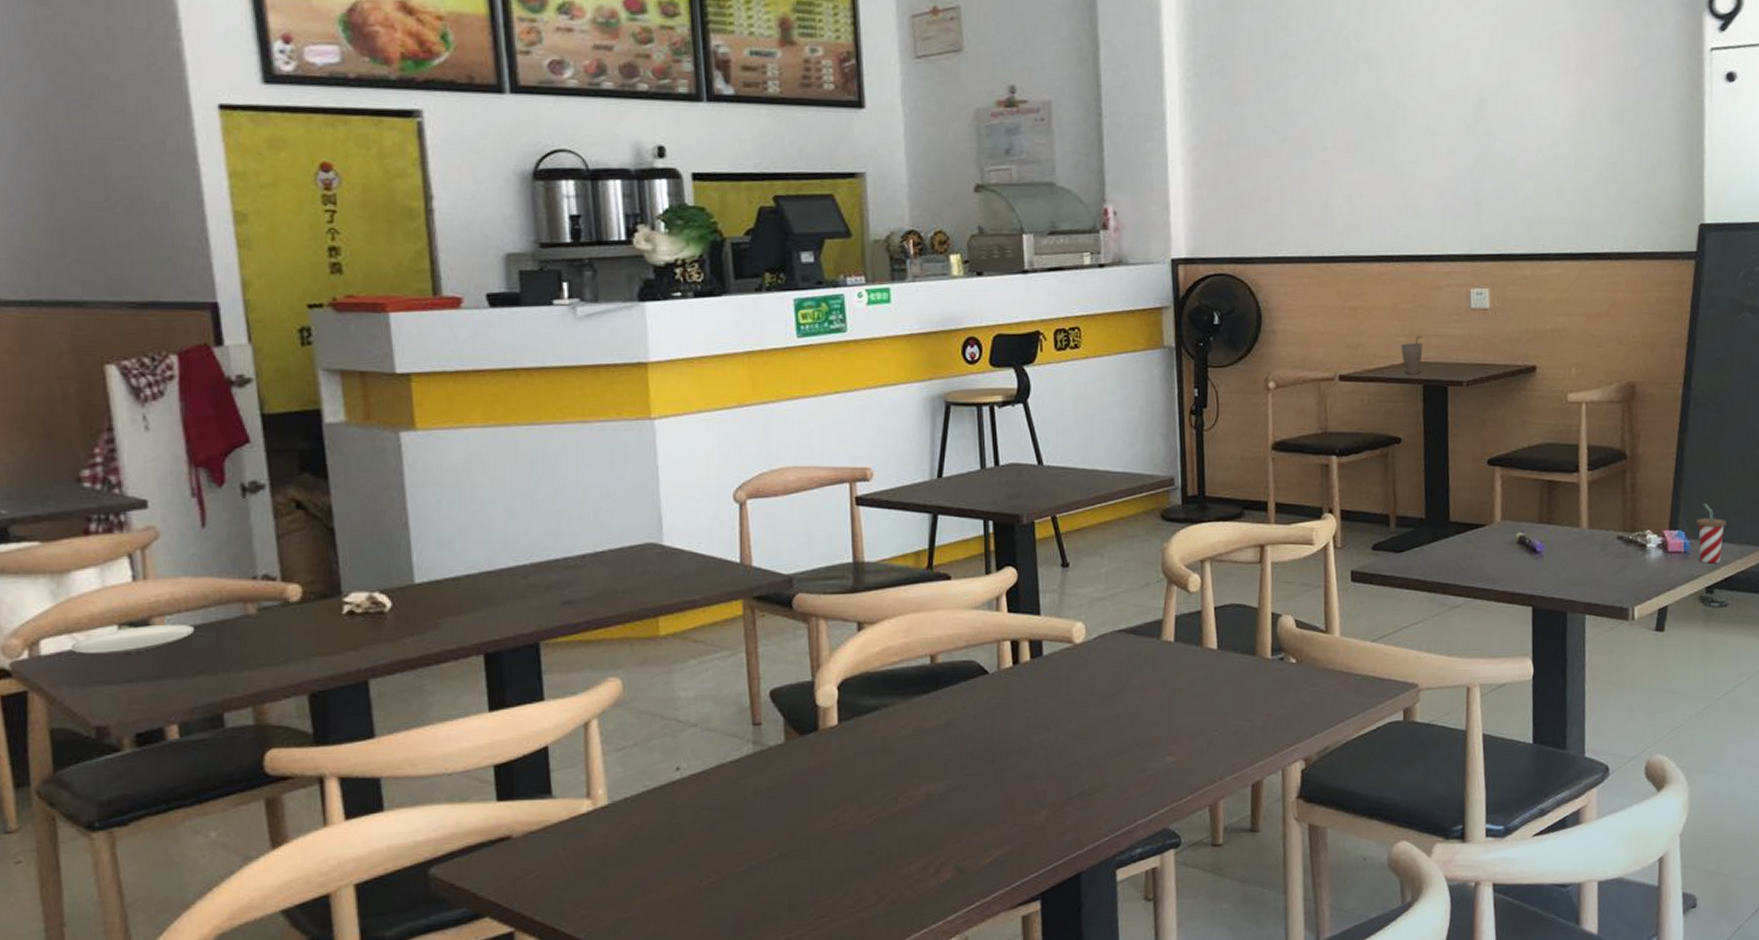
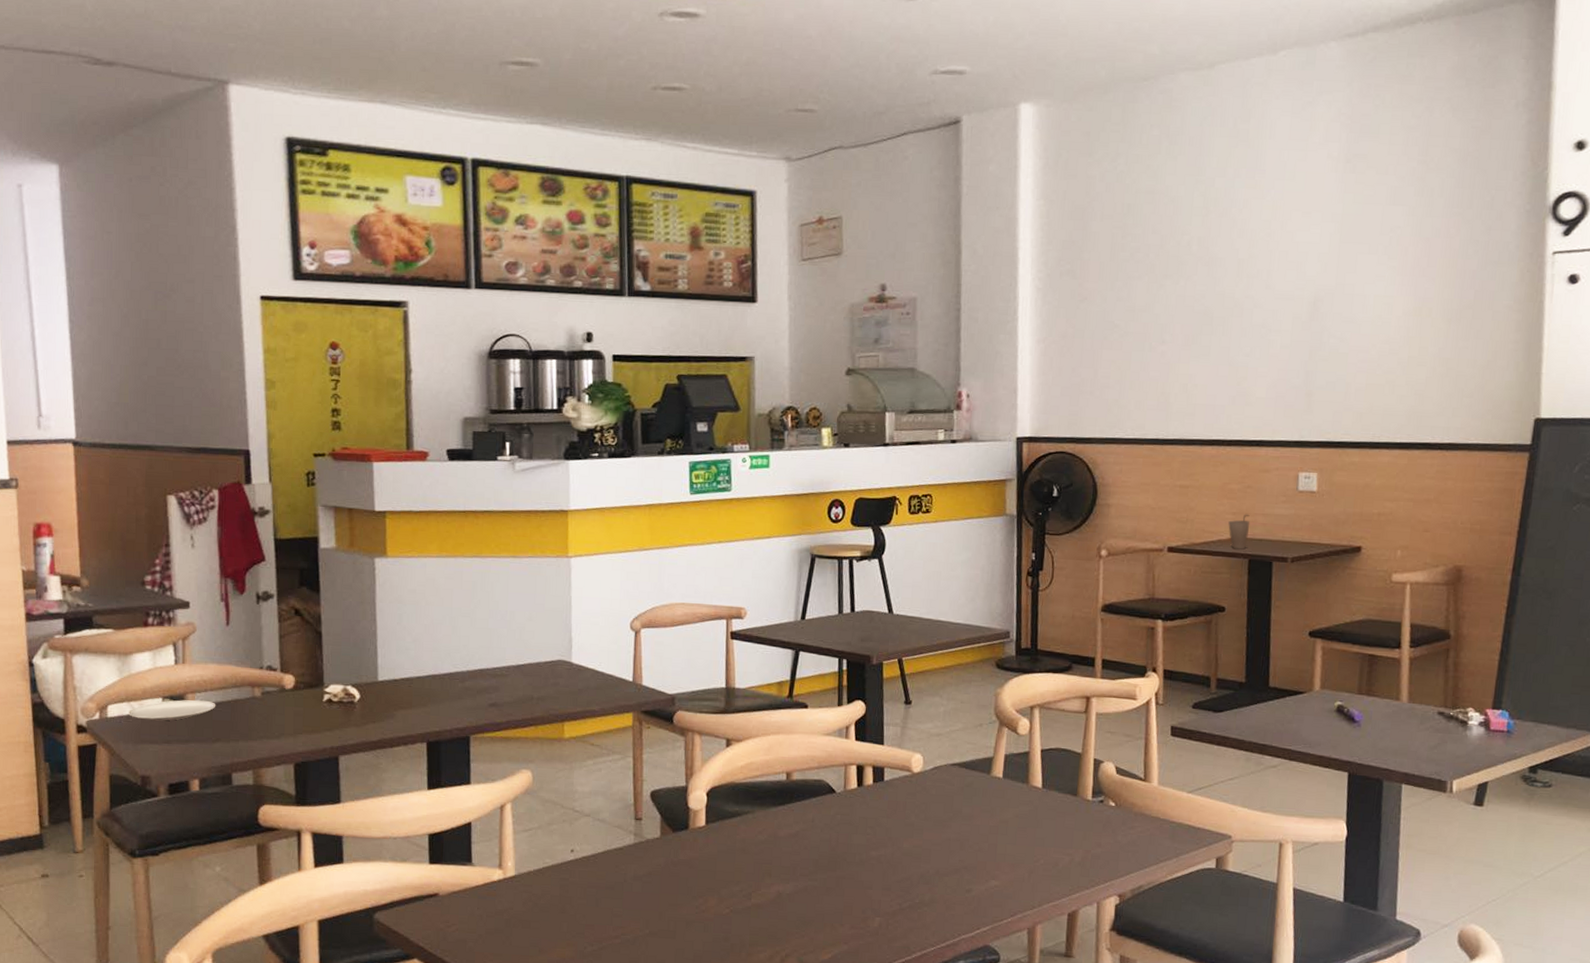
beverage cup: present [1696,502,1726,563] -> none [1521,685,1553,745]

